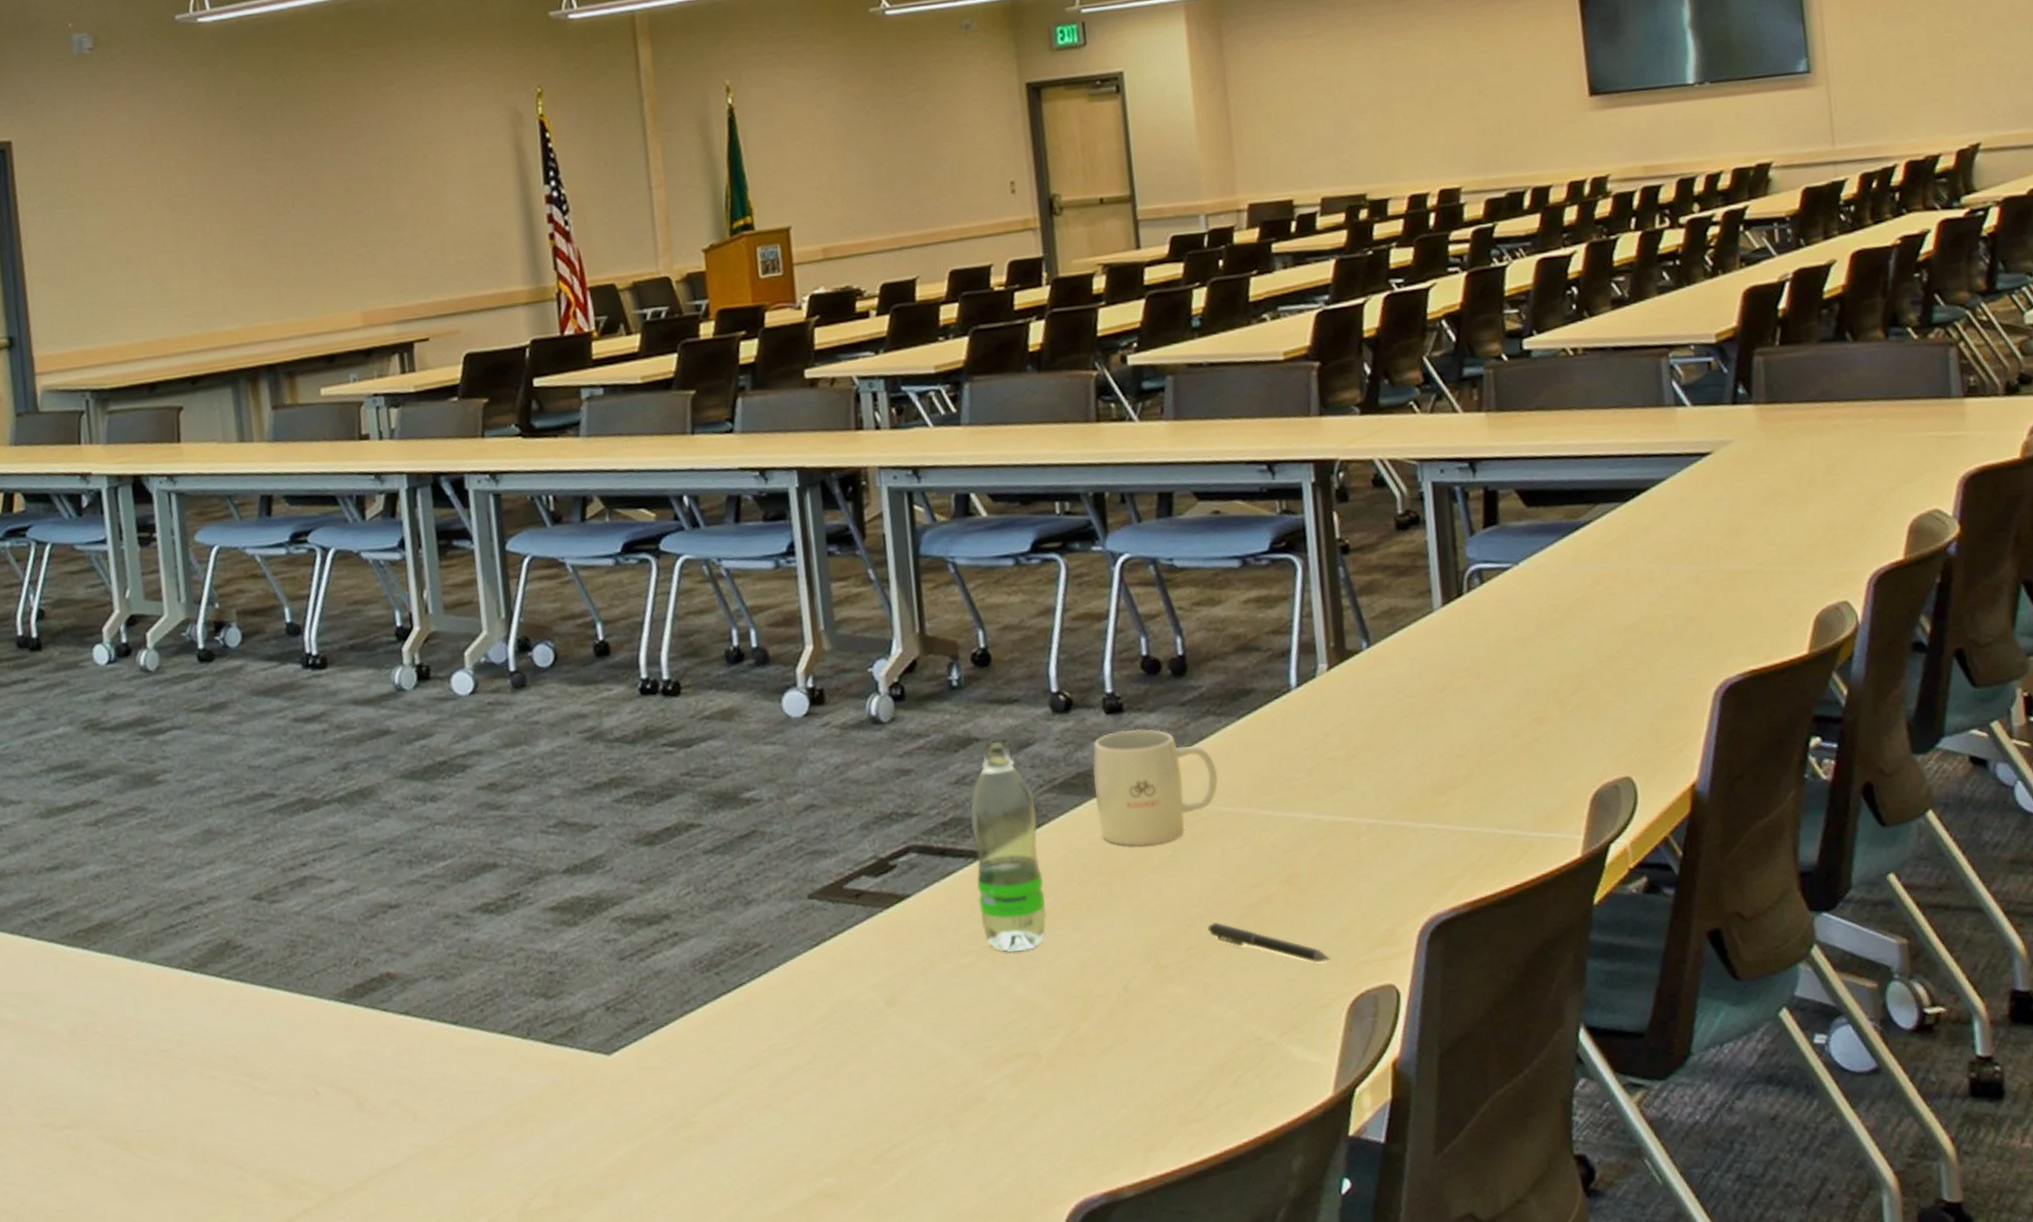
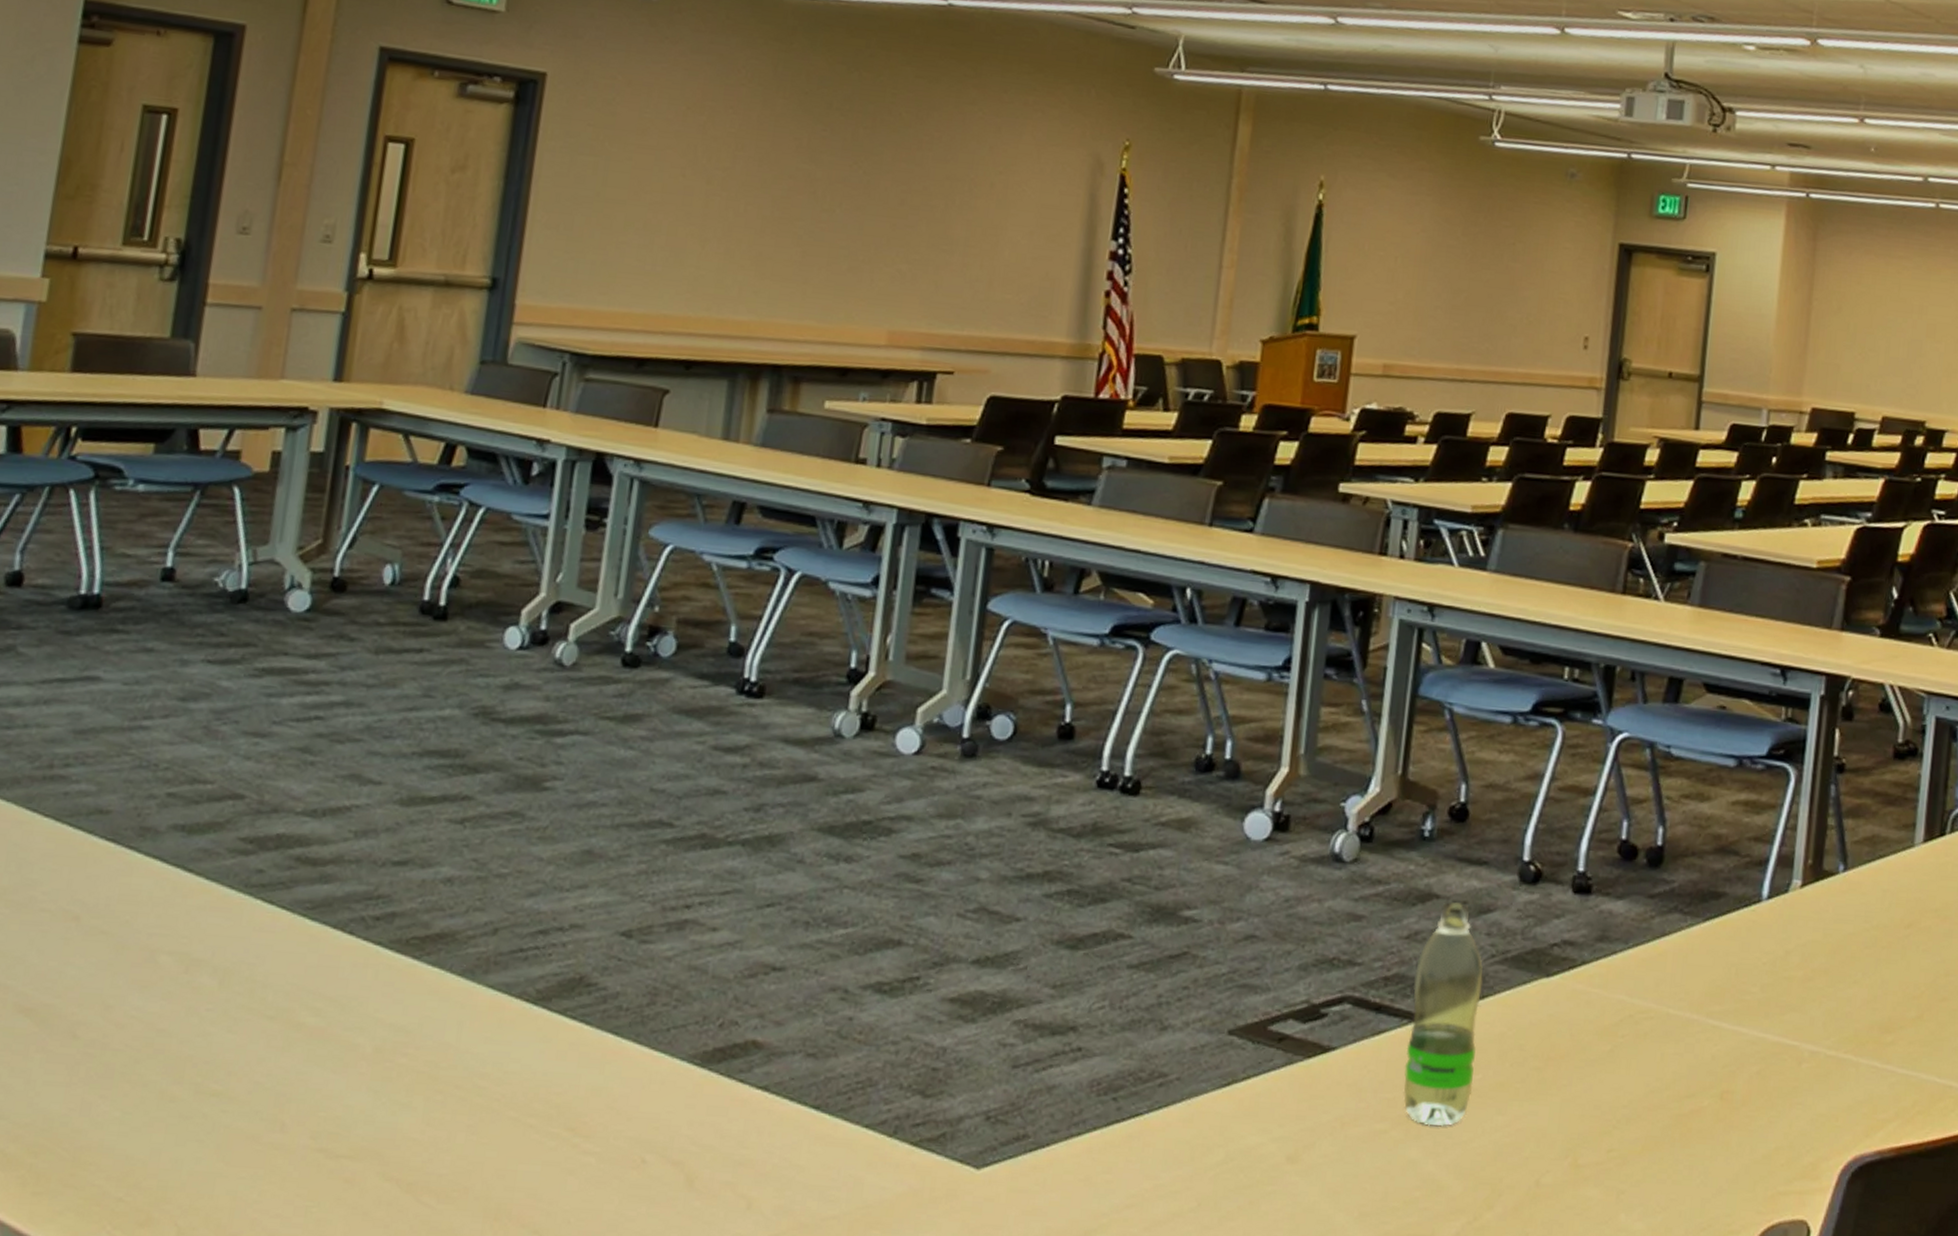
mug: present [1092,728,1218,846] -> none [1543,913,1673,1036]
pen: present [1207,922,1332,962] -> none [1632,1128,1750,1186]

